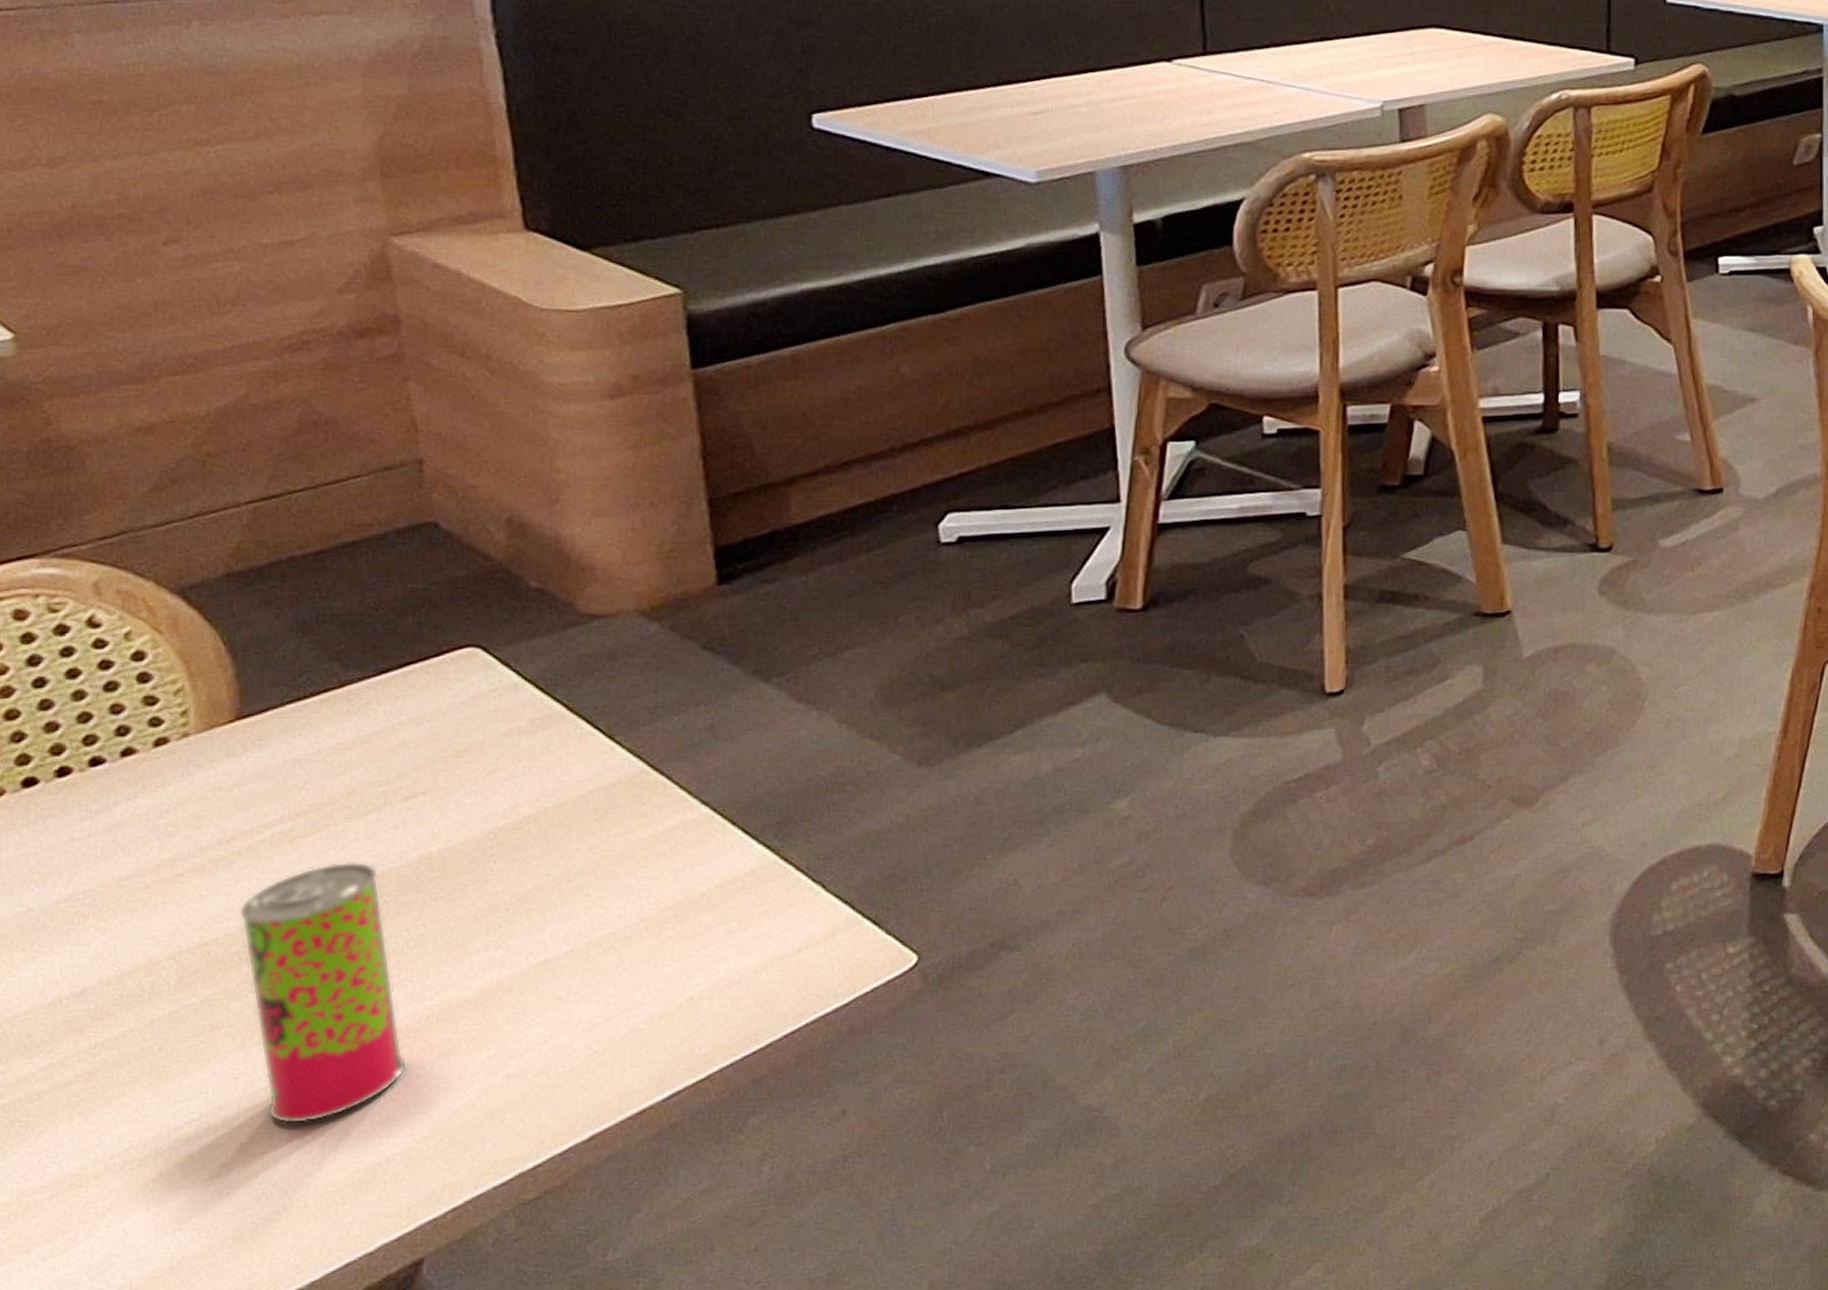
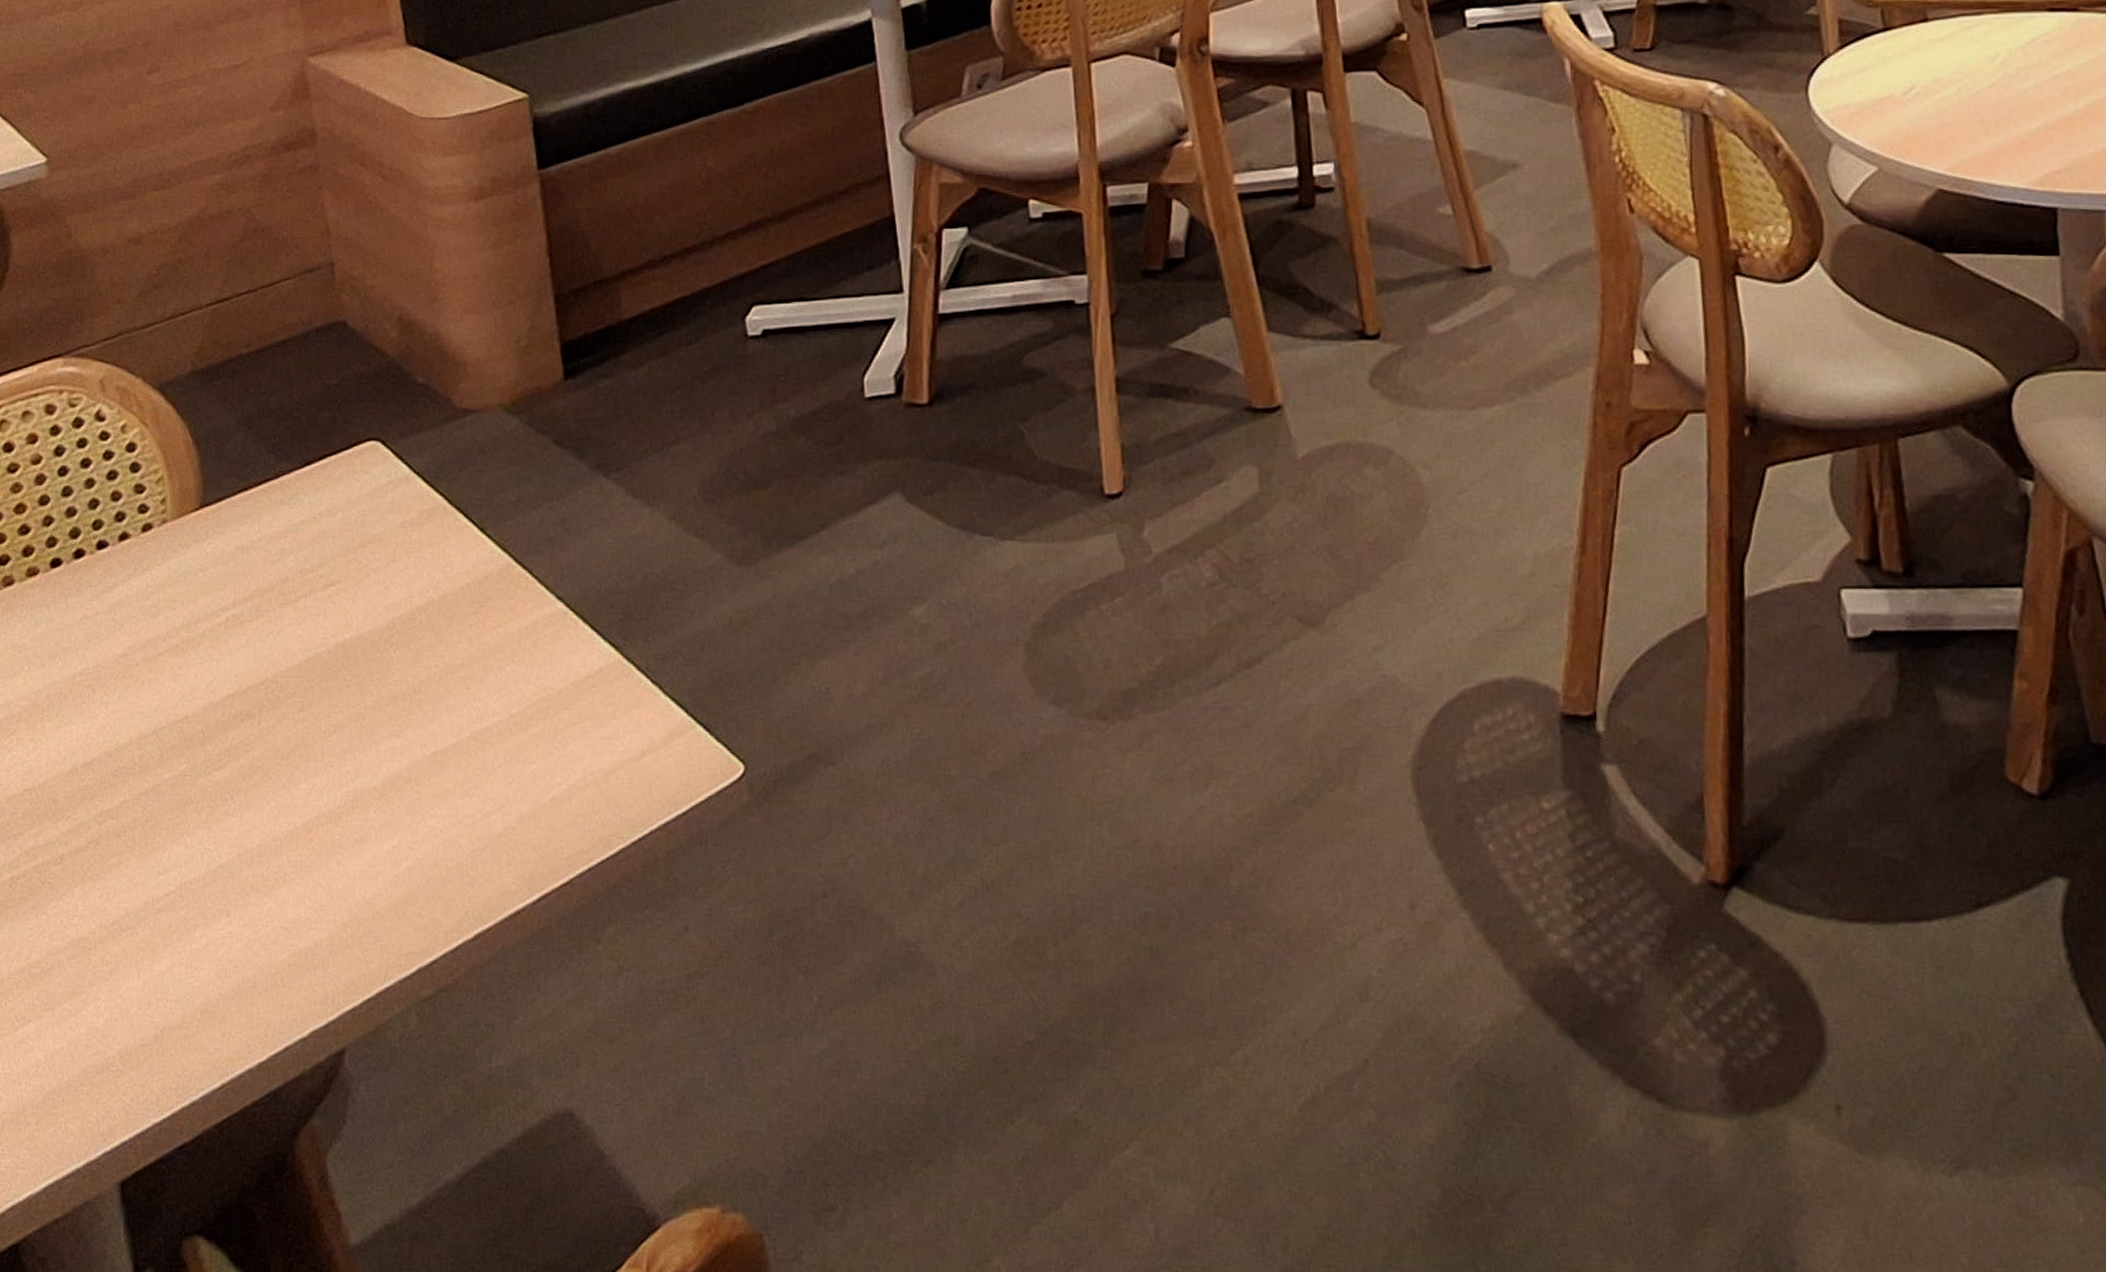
beverage can: present [238,862,407,1125] -> none [203,646,330,903]

